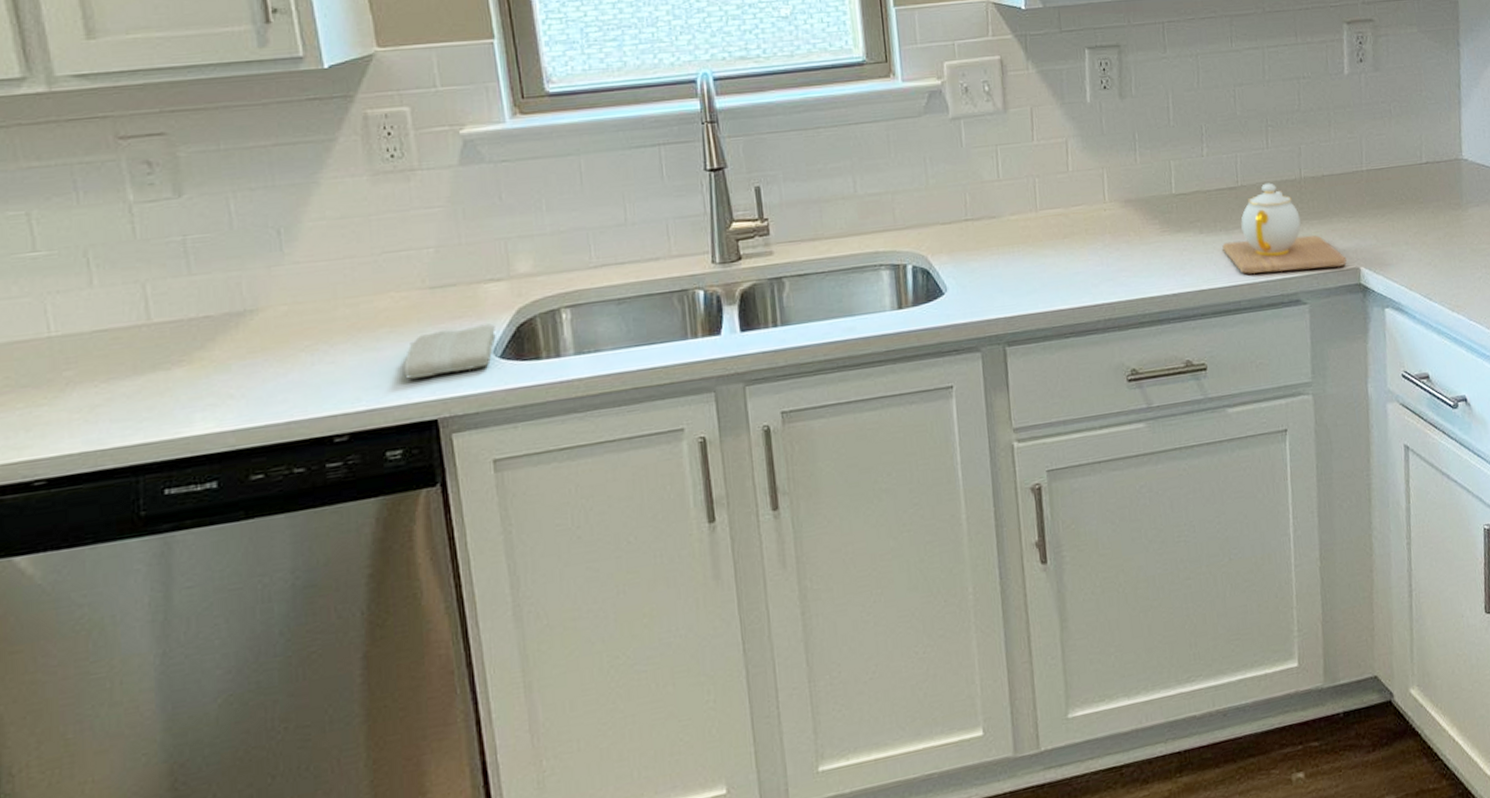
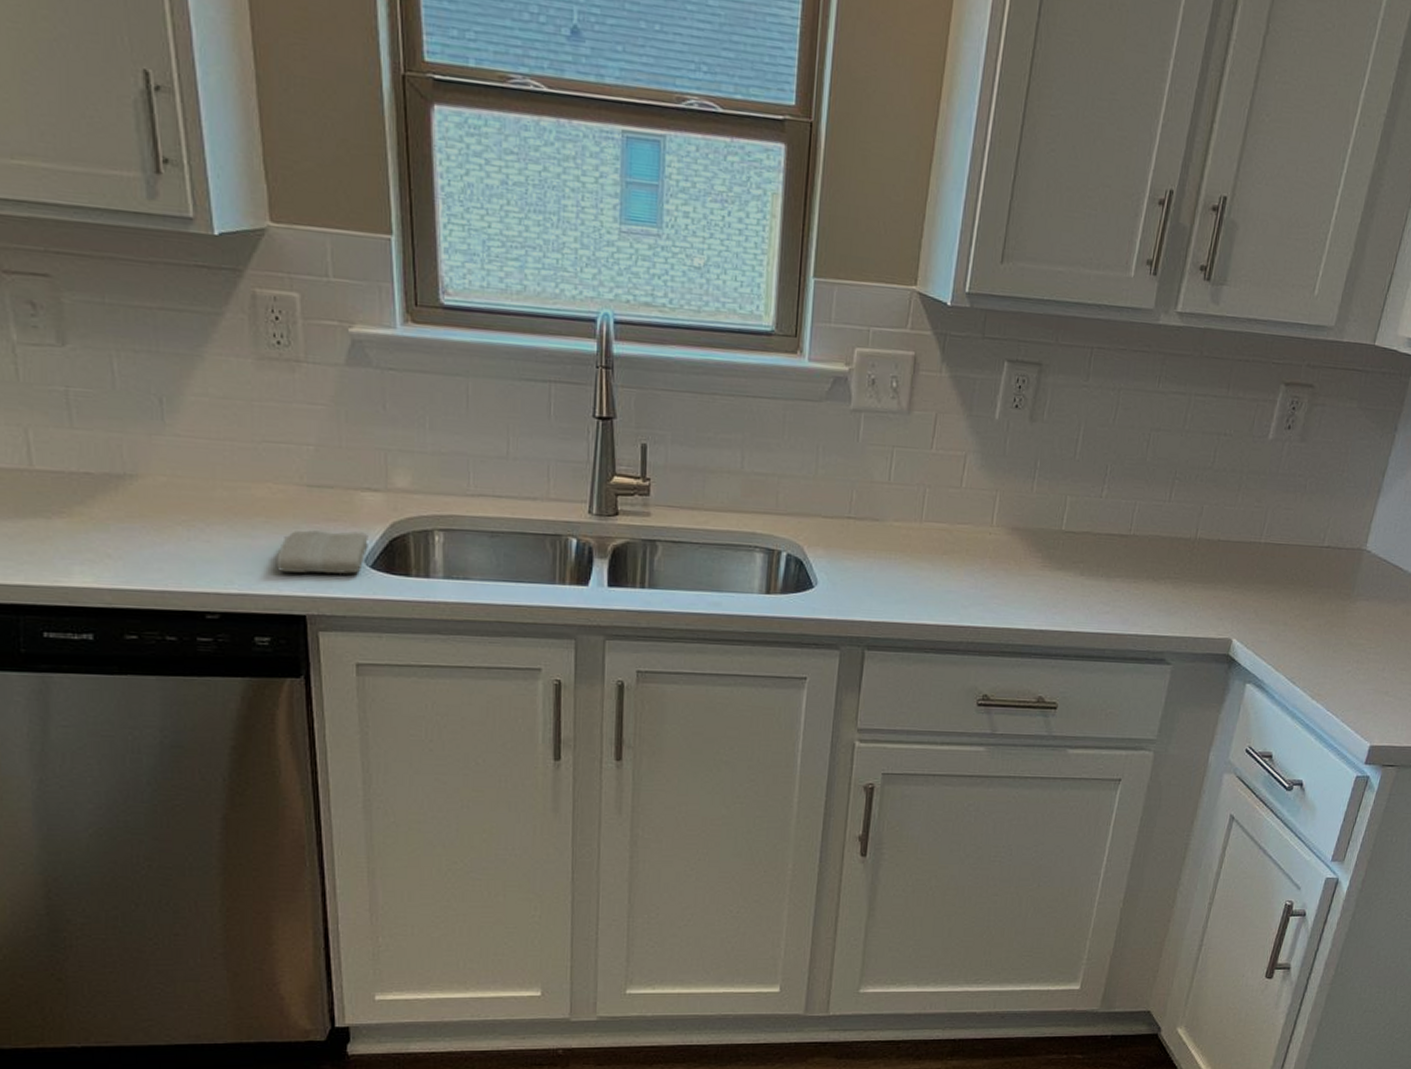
teapot: present [1222,183,1347,275] -> none [1099,537,1221,634]

